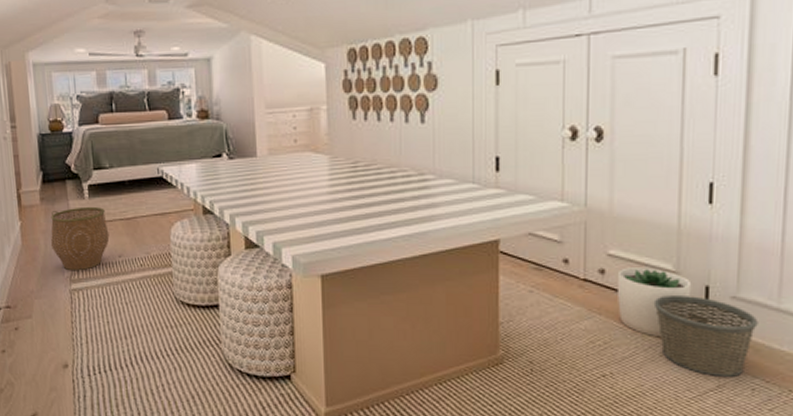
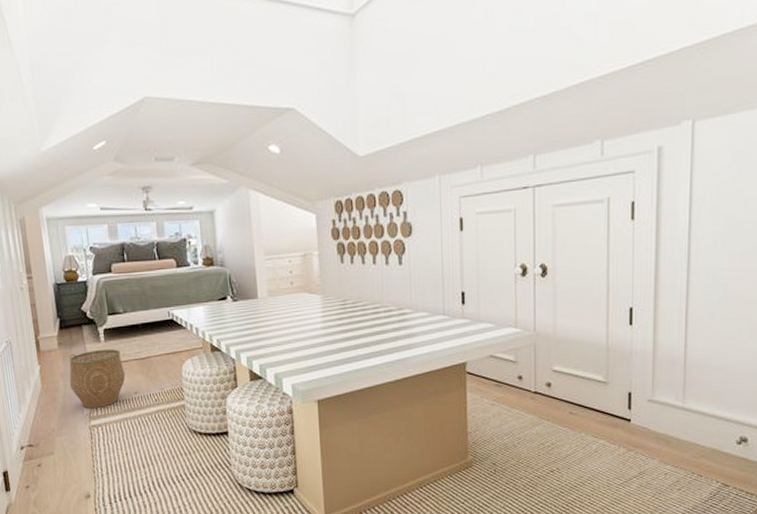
planter: present [618,267,692,338] -> none [562,380,618,437]
basket: present [653,296,759,377] -> none [589,401,669,465]

